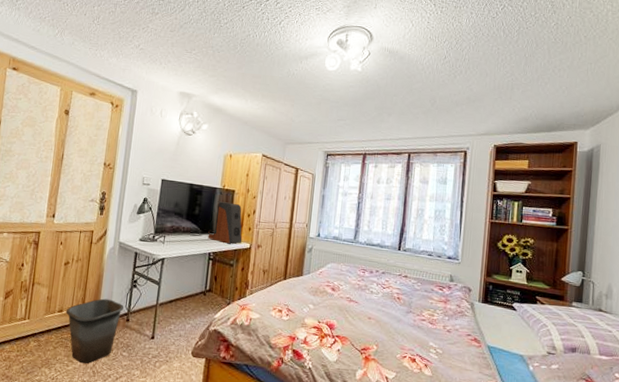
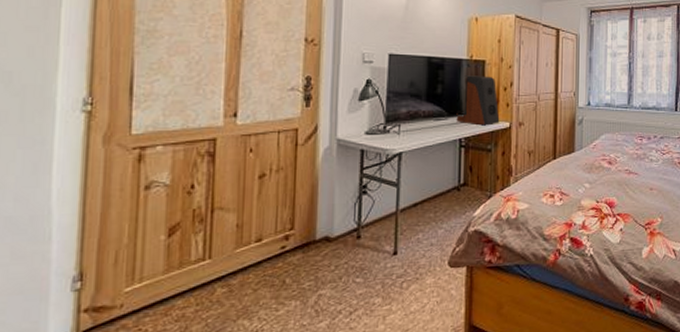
waste bin: present [65,298,124,364] -> none [266,214,352,304]

